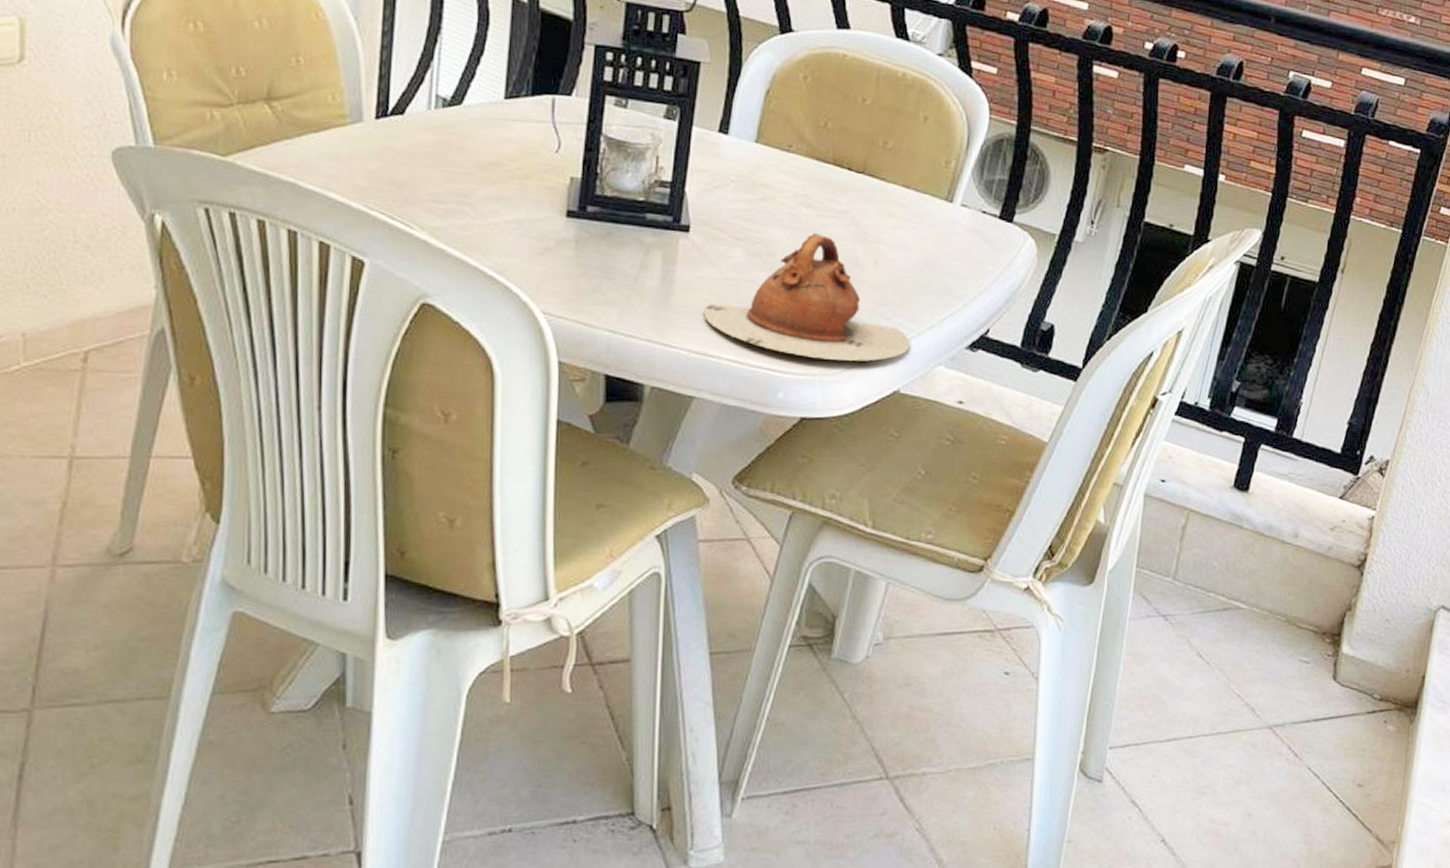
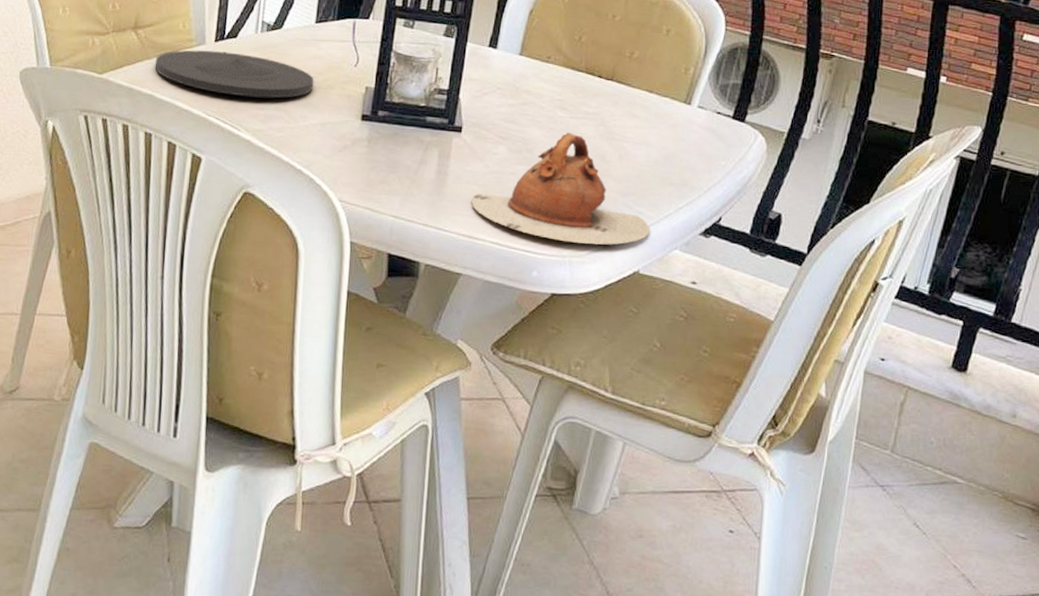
plate: none [297,128,506,190] -> present [154,50,314,99]

